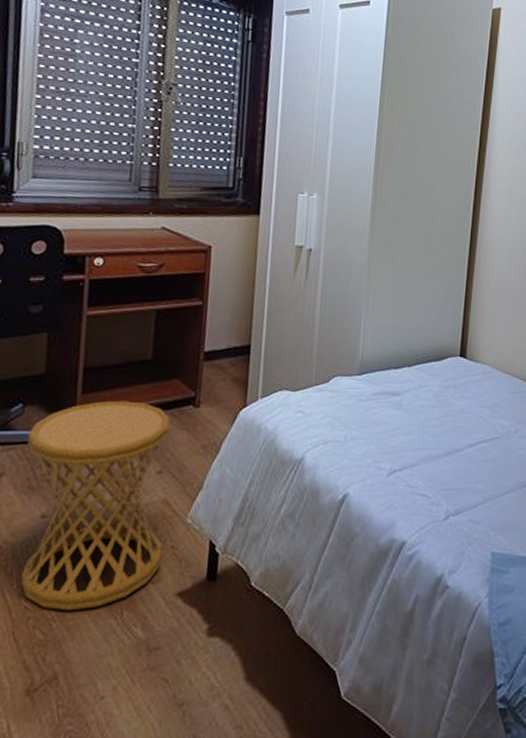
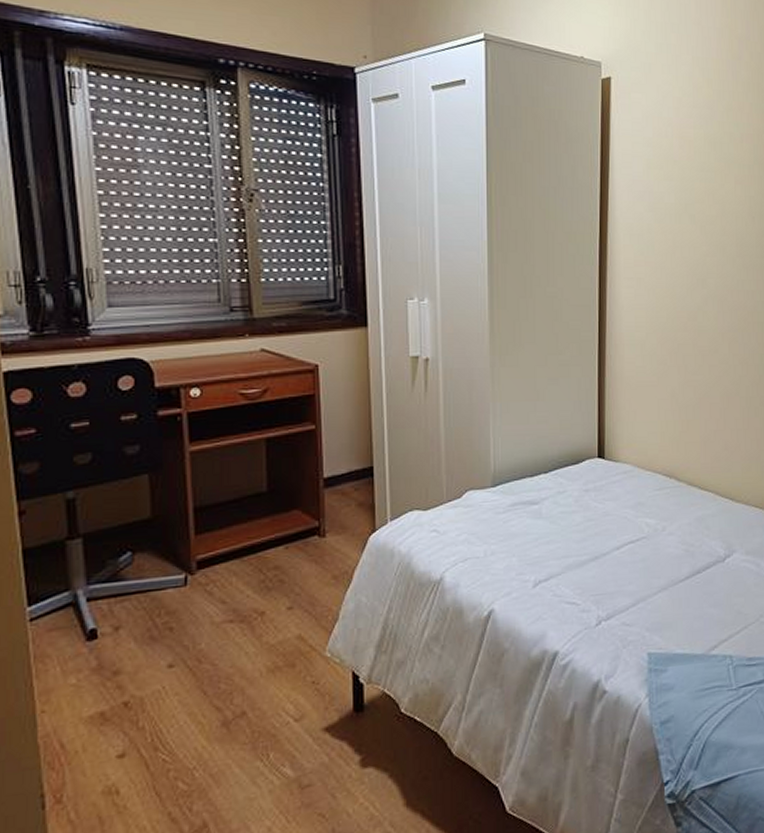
side table: present [20,400,170,610] -> none [141,537,303,759]

